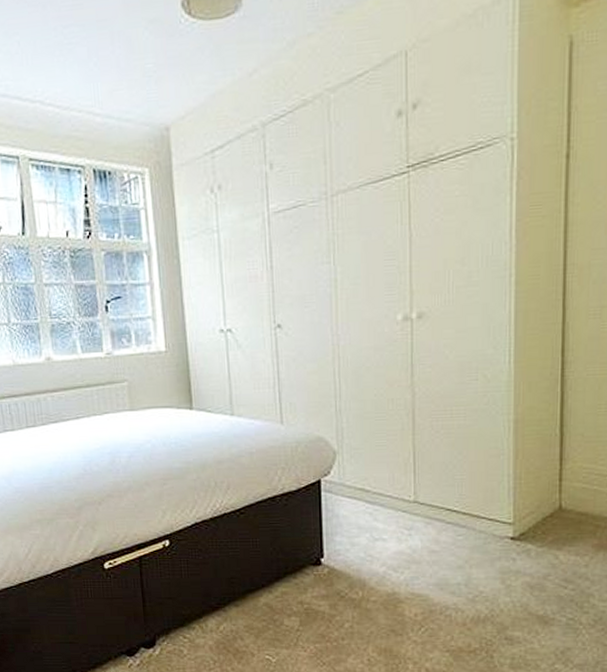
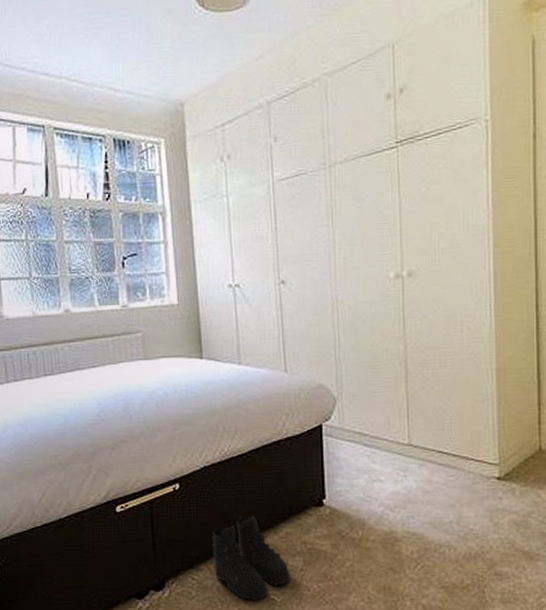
boots: none [204,574,286,660] -> present [212,515,291,600]

